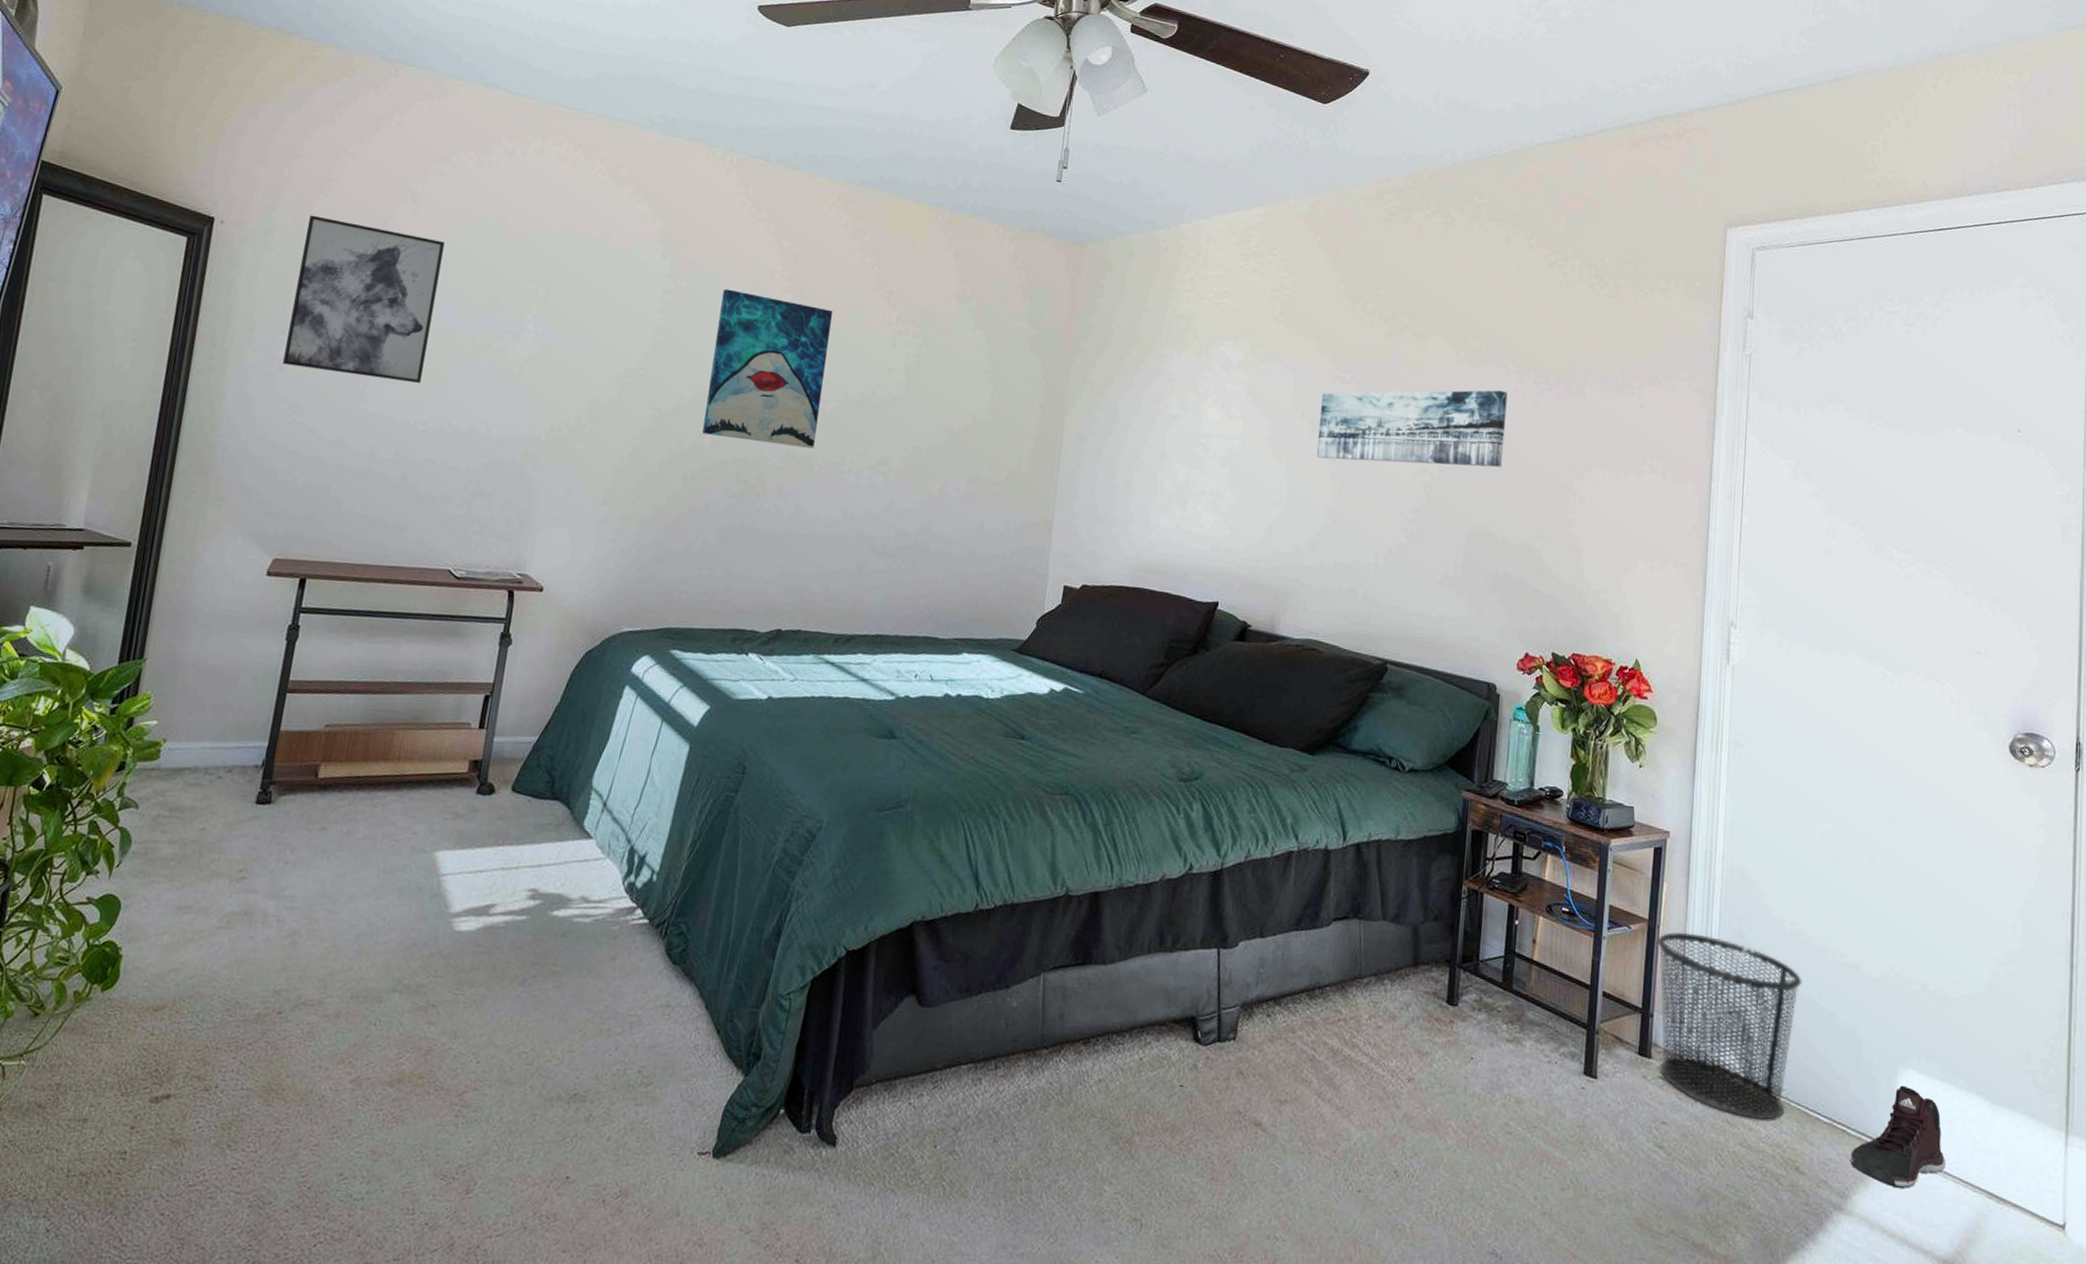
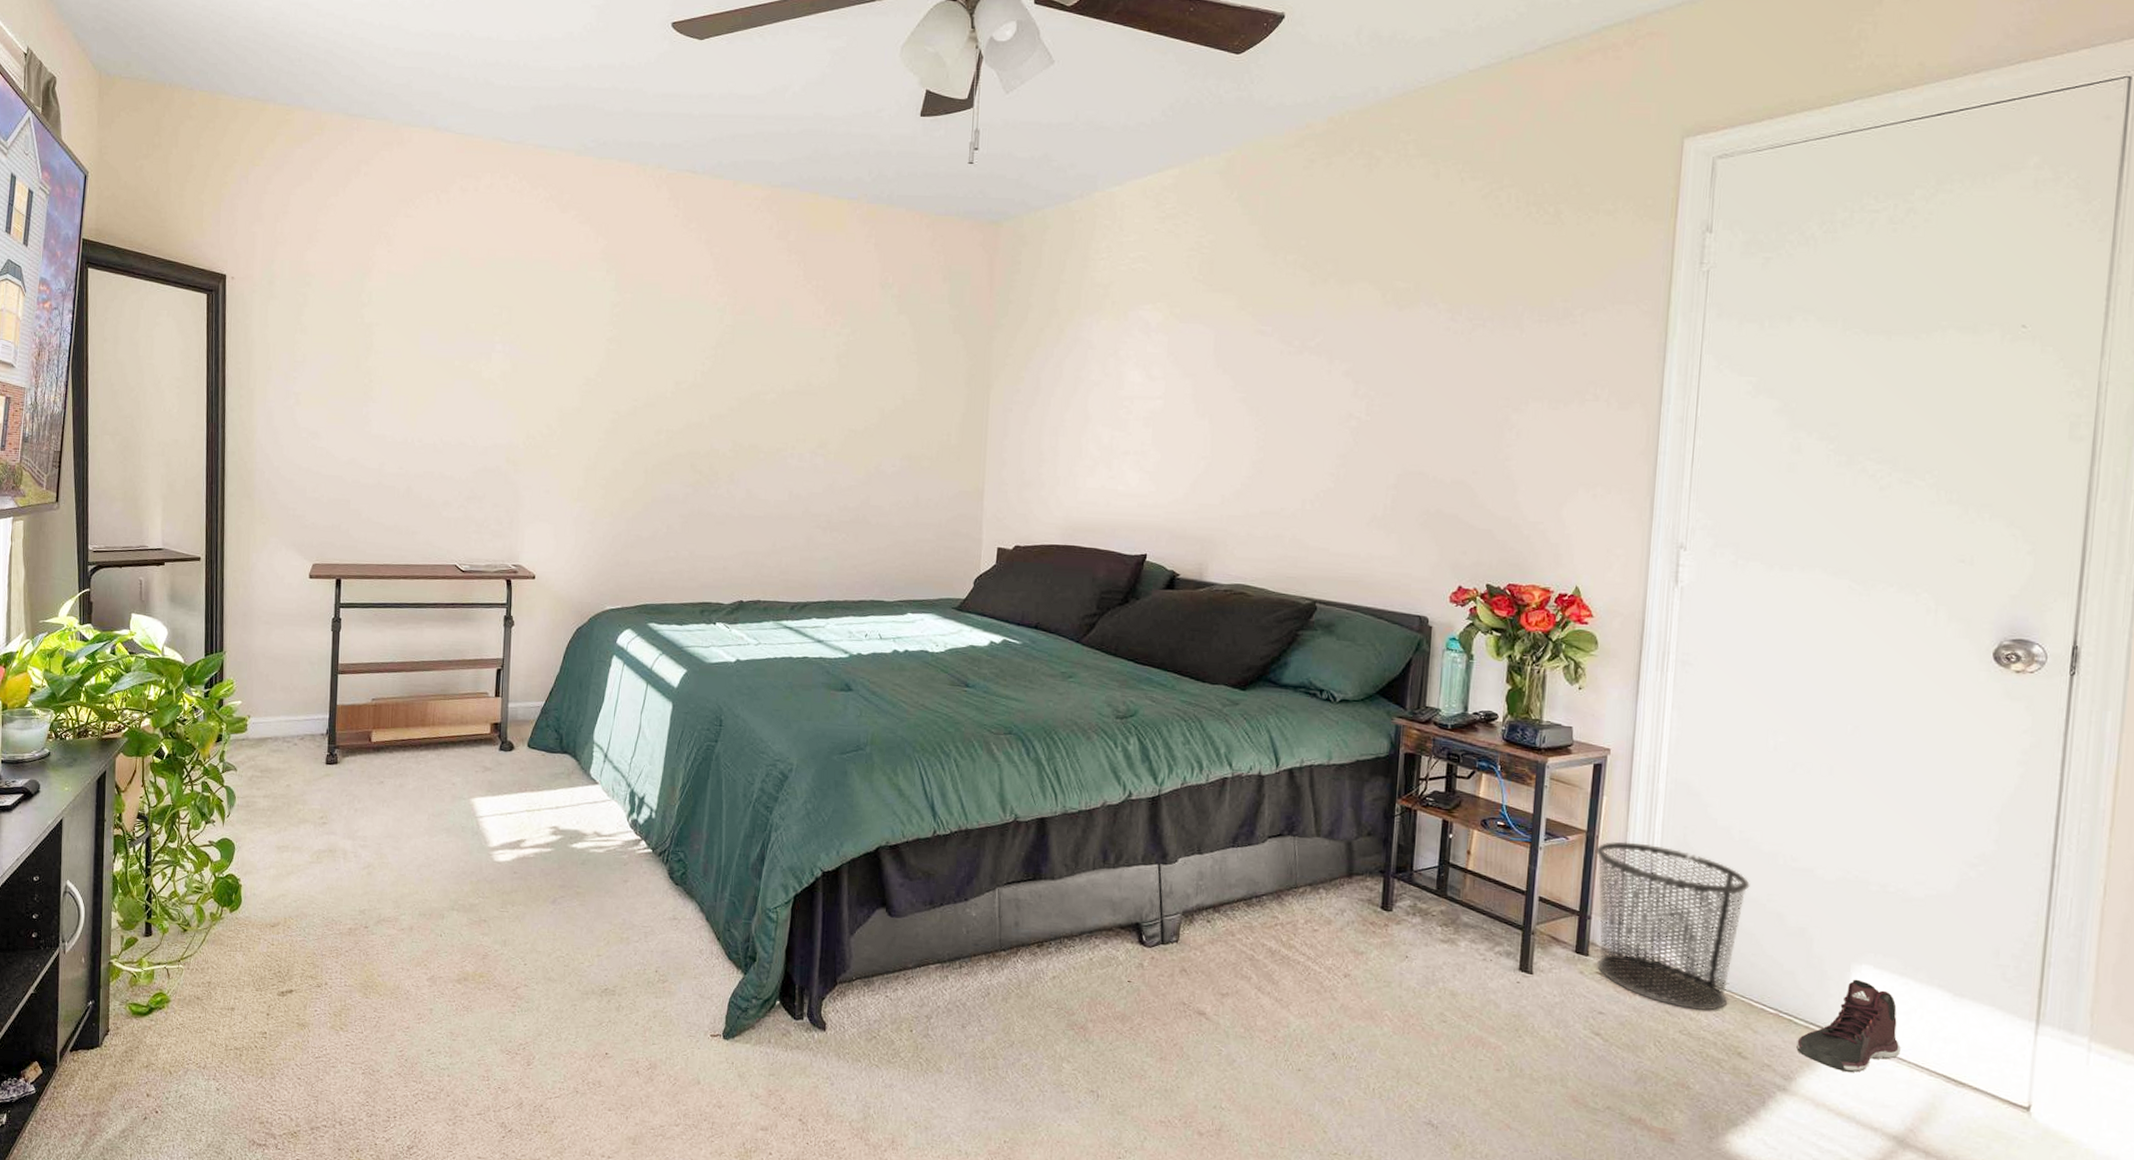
wall art: present [283,215,445,383] -> none [298,264,418,405]
wall art: present [702,288,834,449] -> none [658,297,766,438]
wall art: present [1316,390,1508,467] -> none [1239,330,1438,412]

